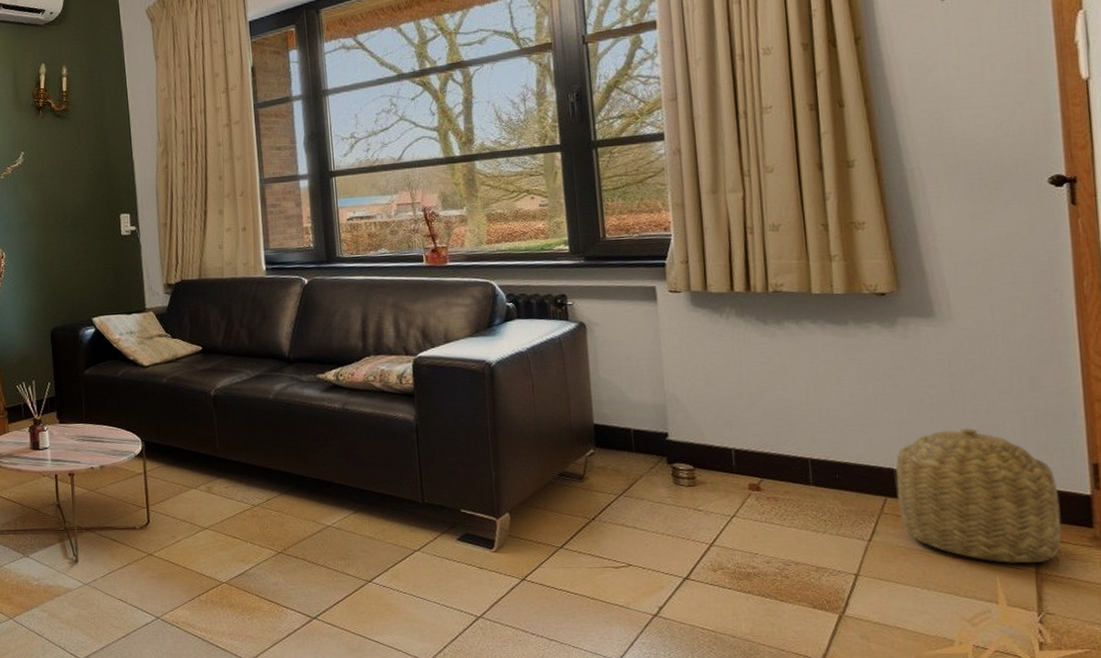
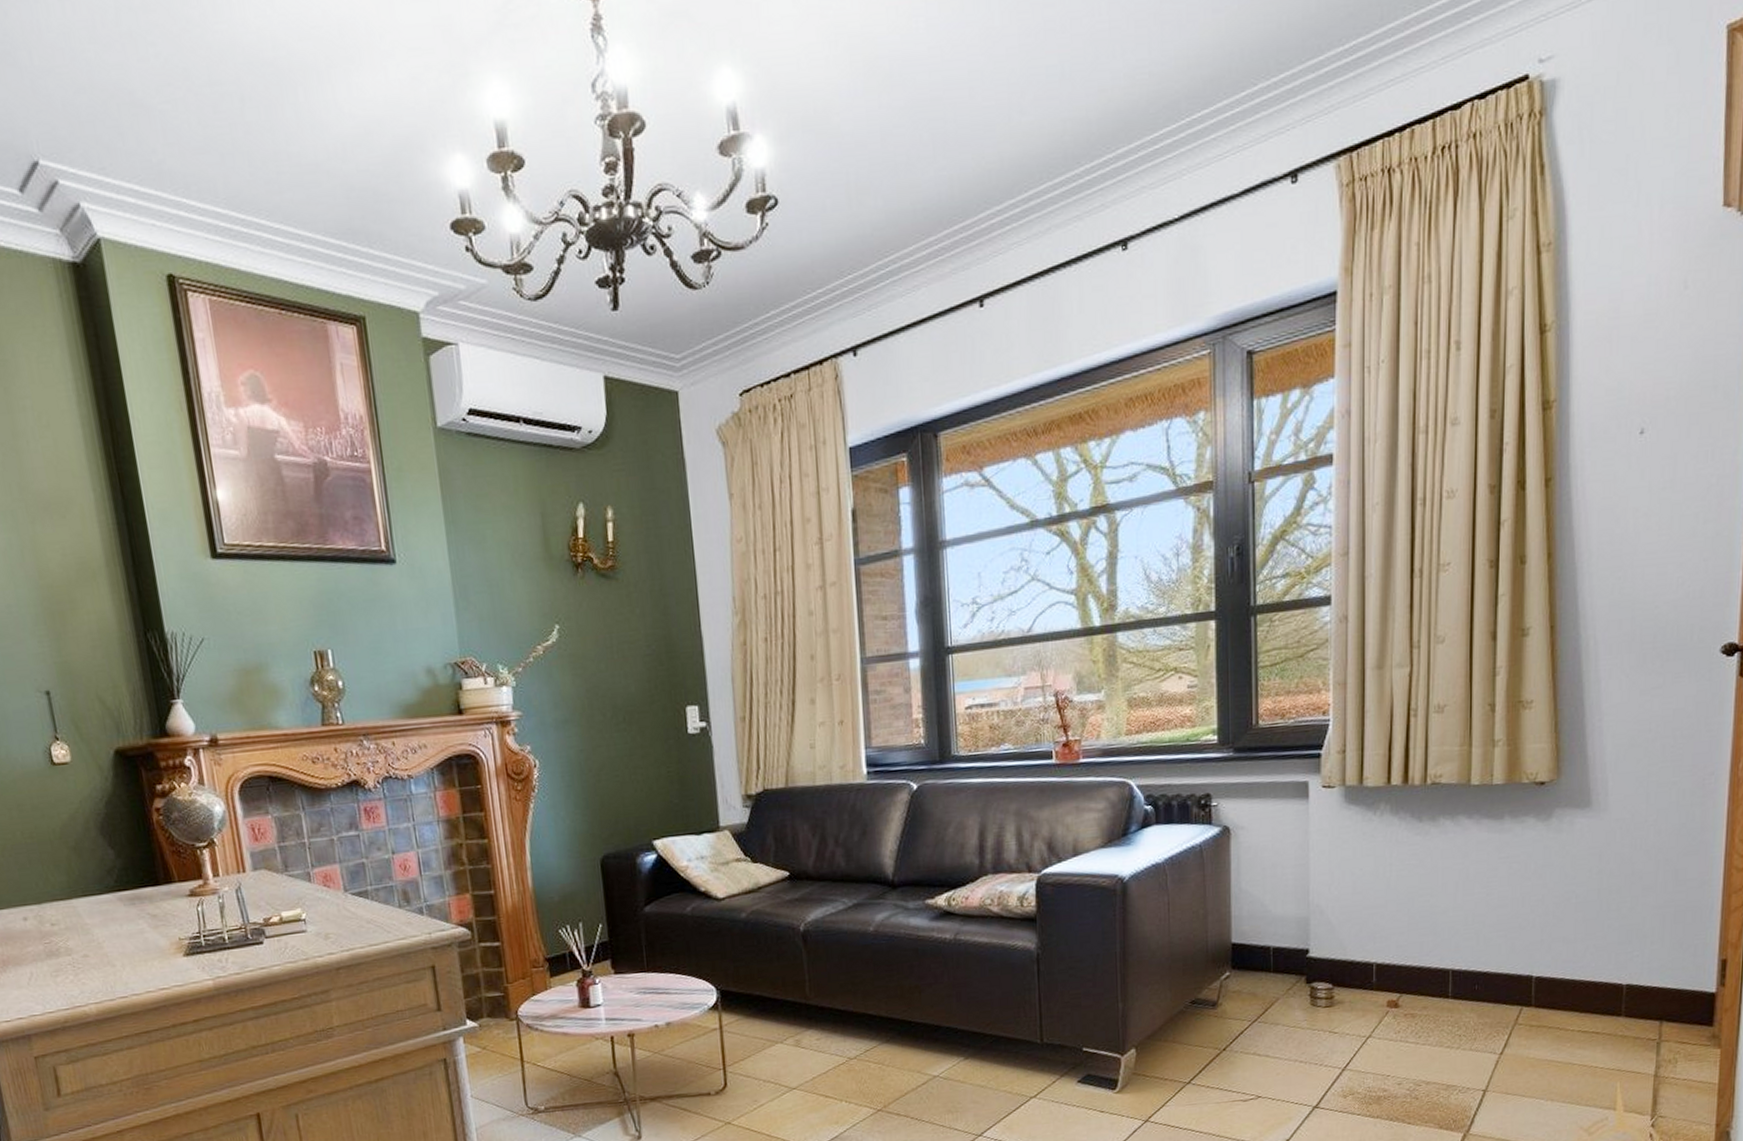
basket: present [895,428,1062,563] -> none [1533,928,1686,1069]

